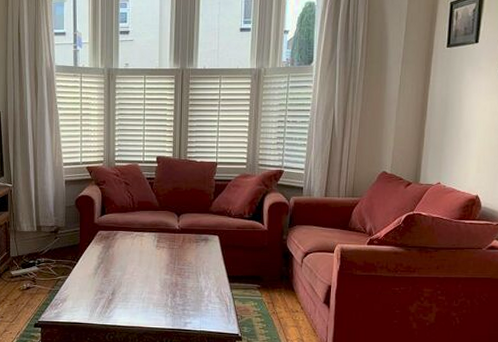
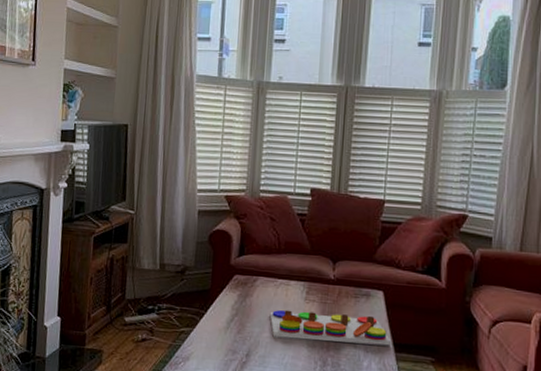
board game: none [129,255,226,279] -> present [269,310,392,346]

